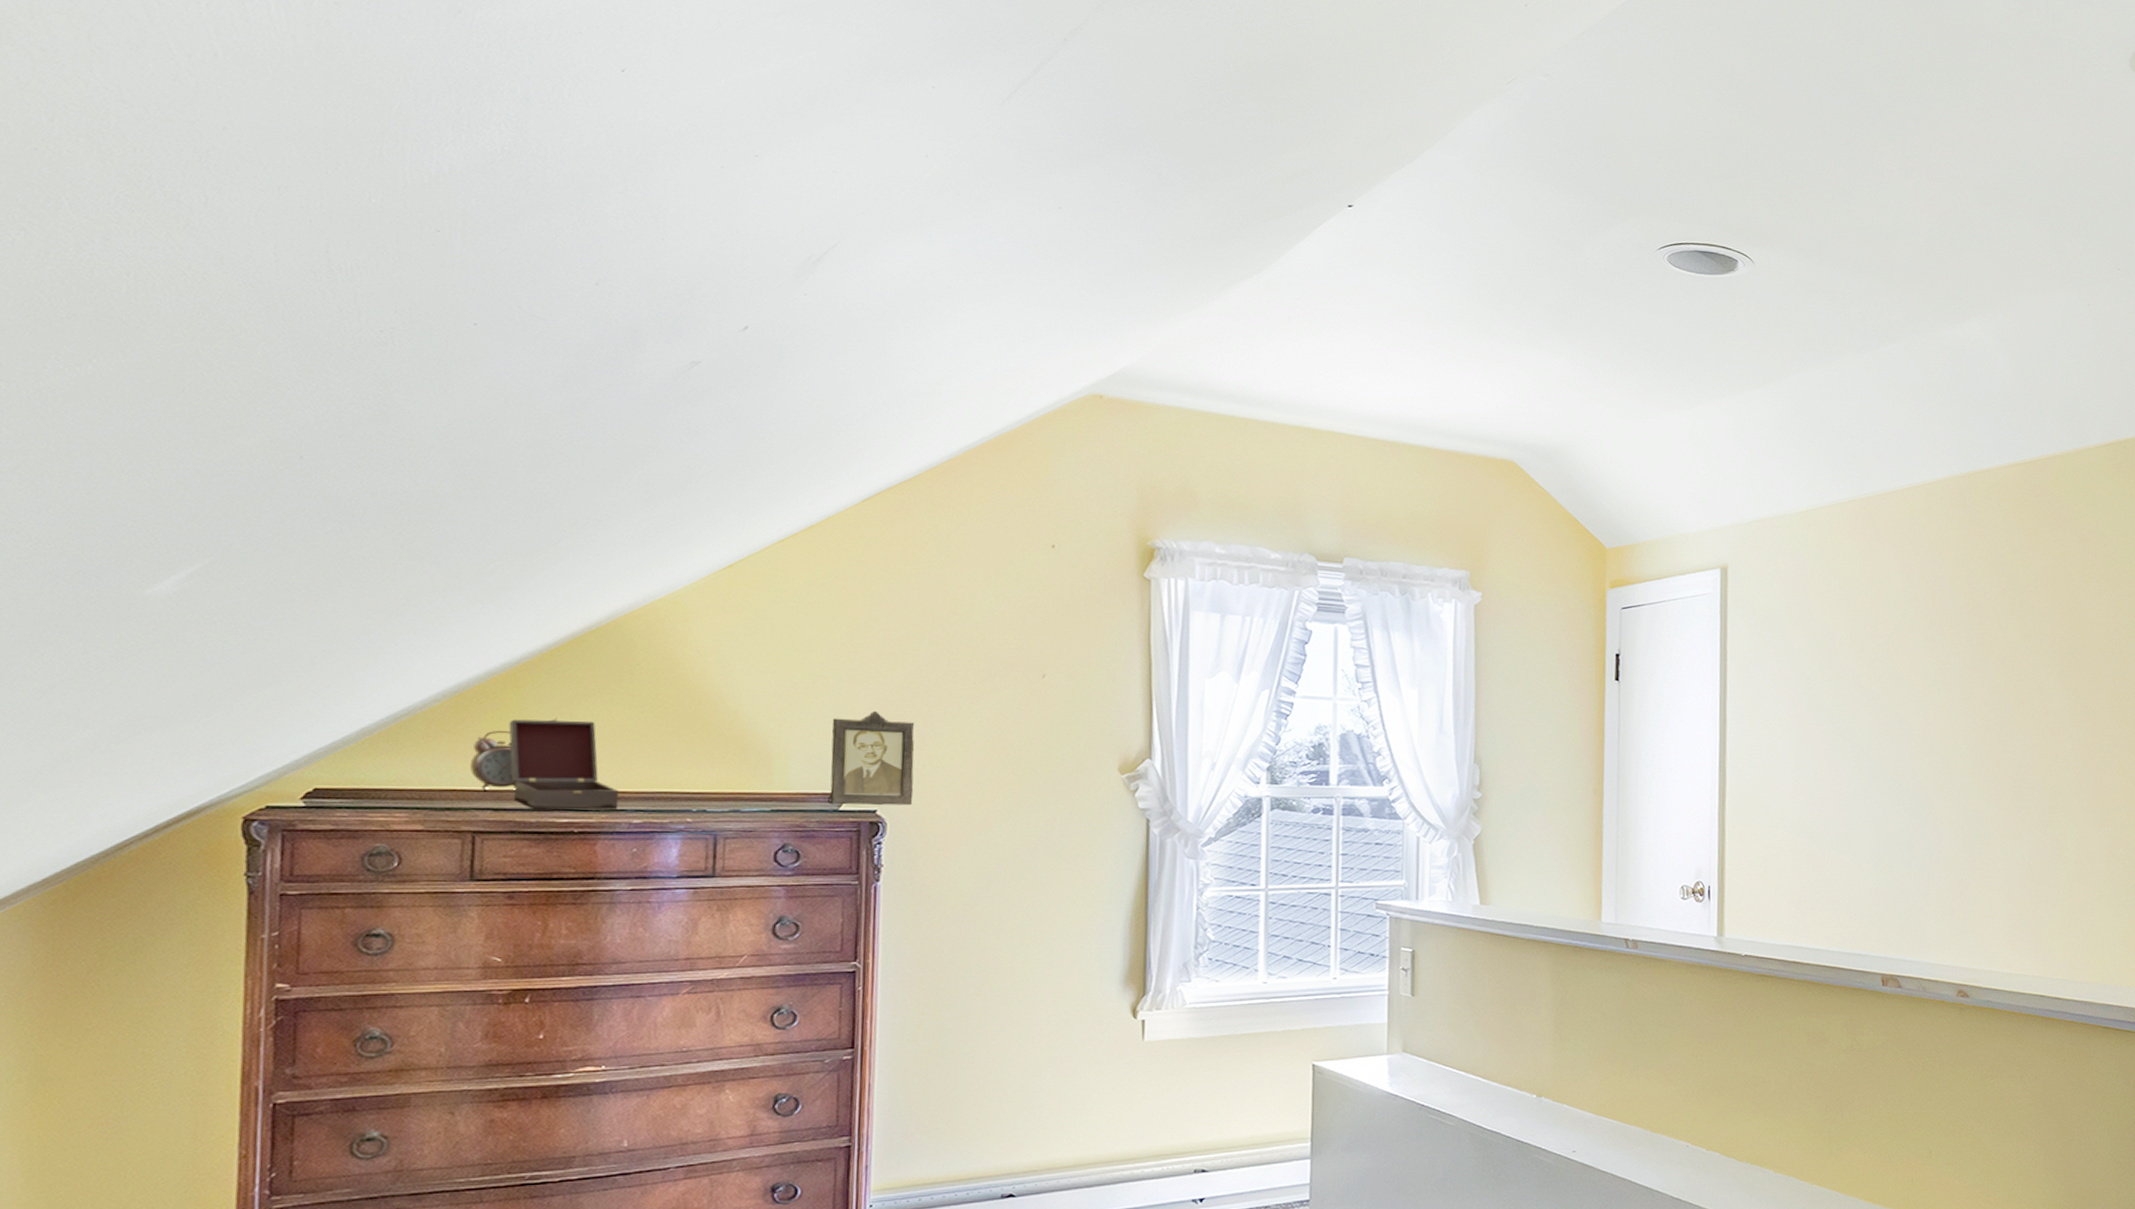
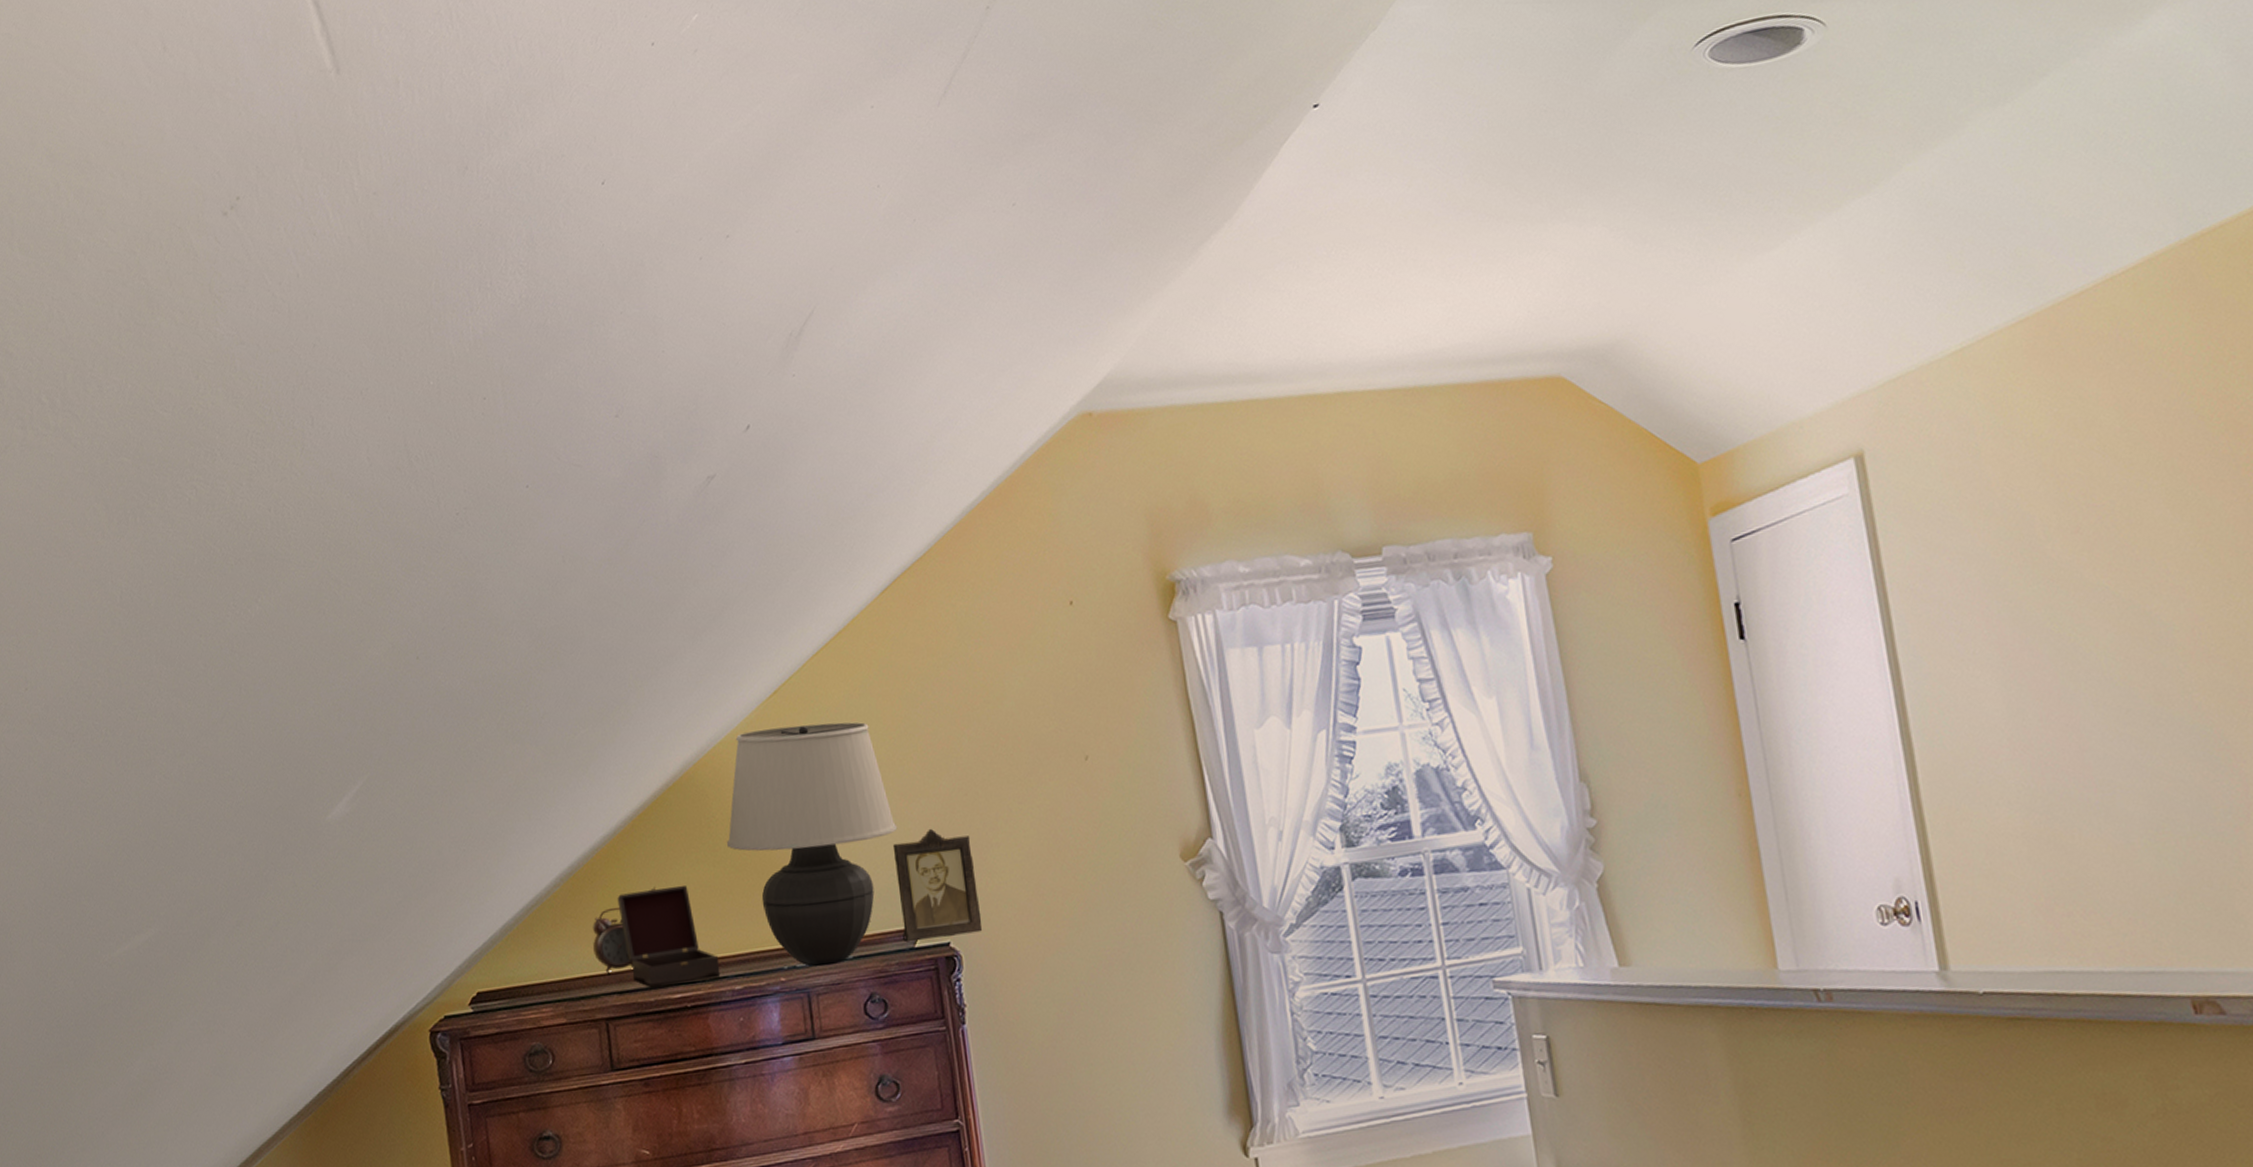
table lamp: none [649,596,841,813] -> present [727,722,898,967]

